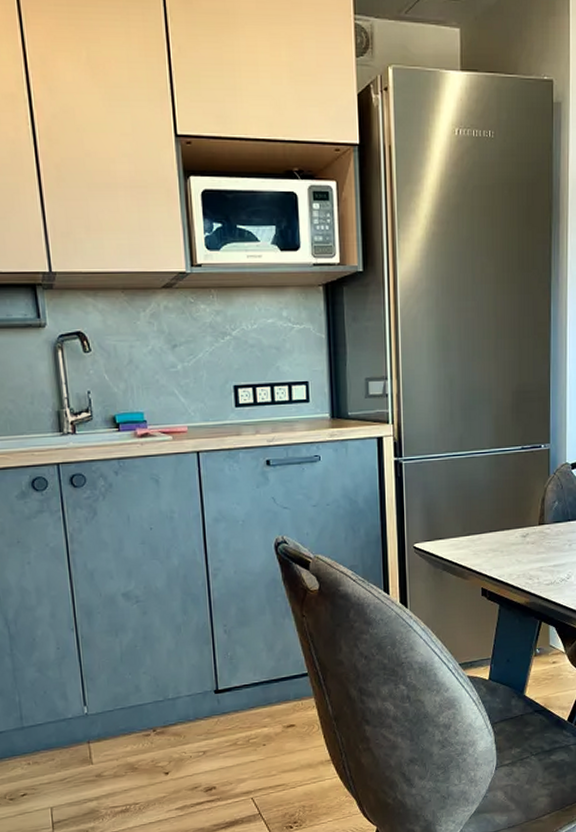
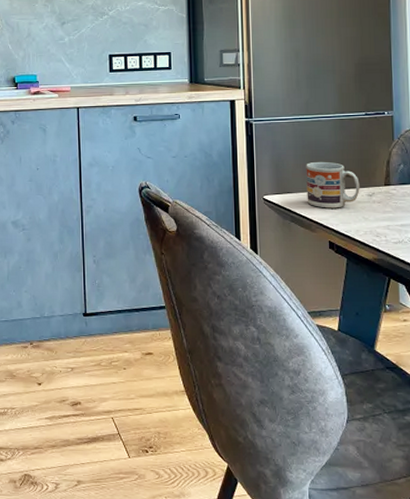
cup: none [459,502,514,553] -> present [306,161,360,208]

